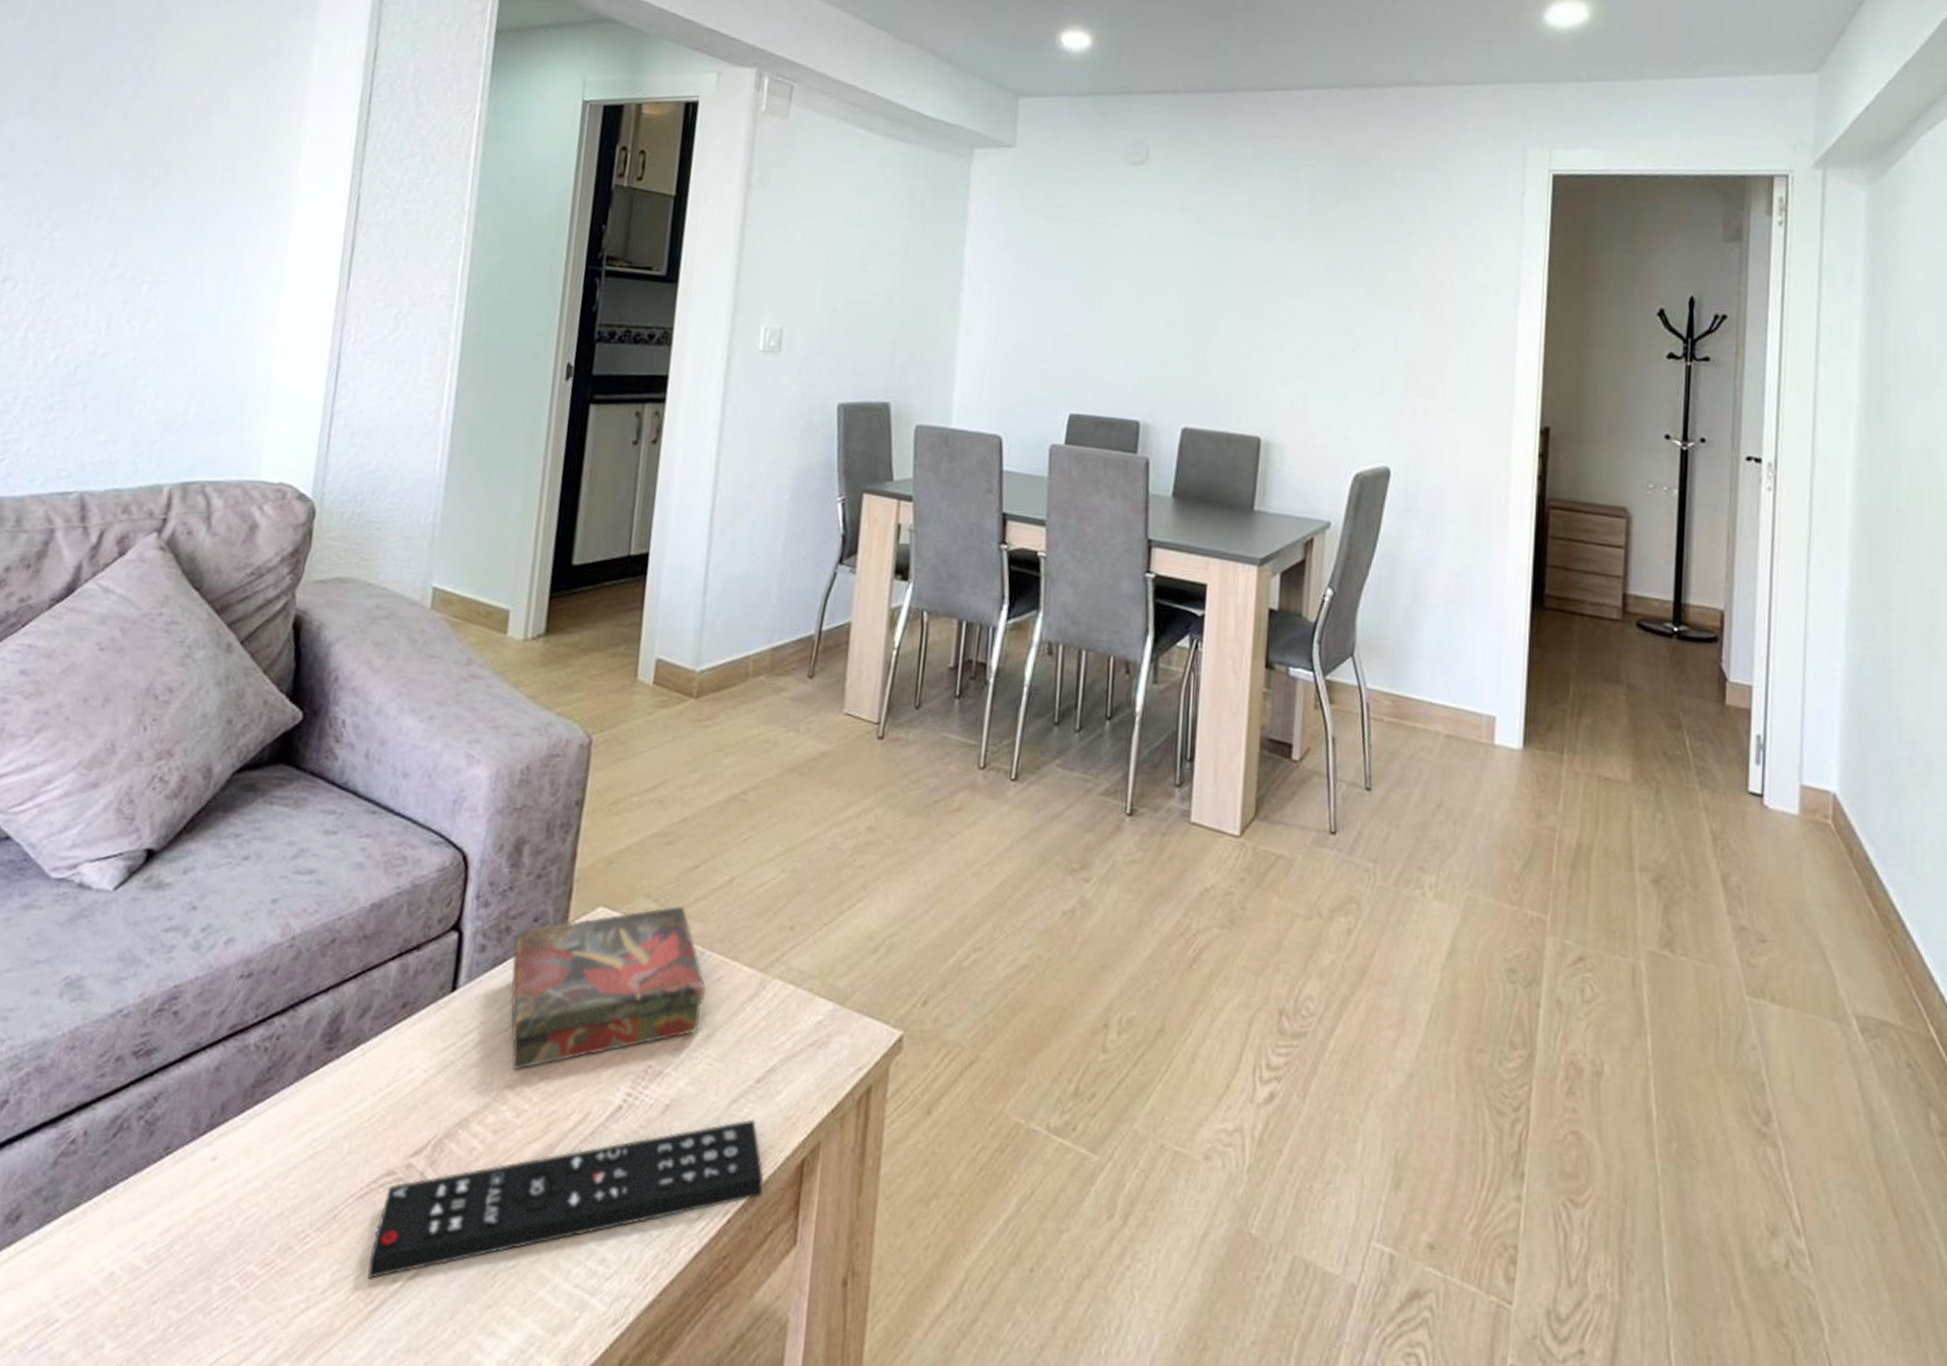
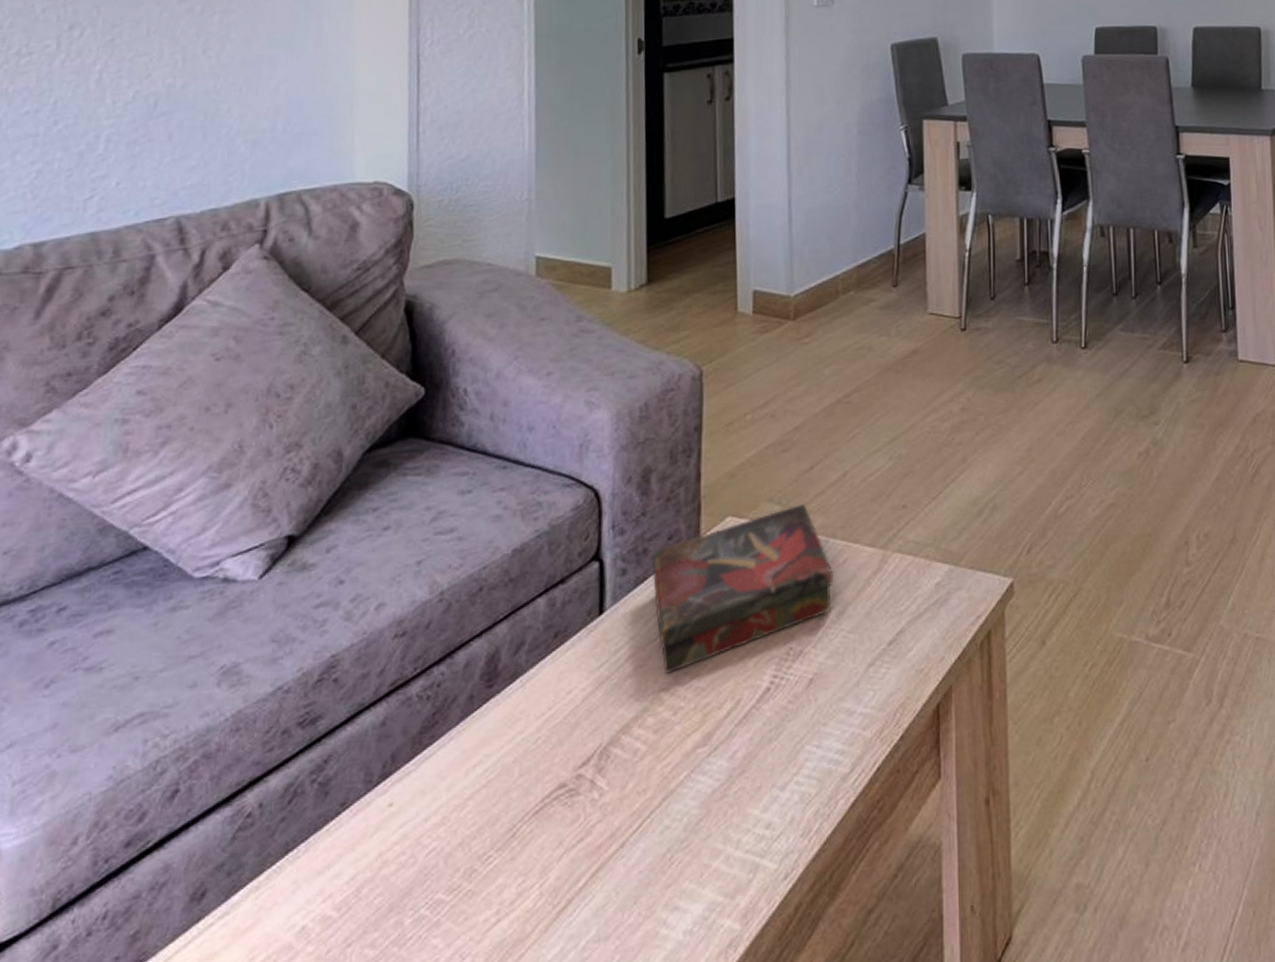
remote control: present [367,1119,764,1279] -> none [551,677,906,883]

